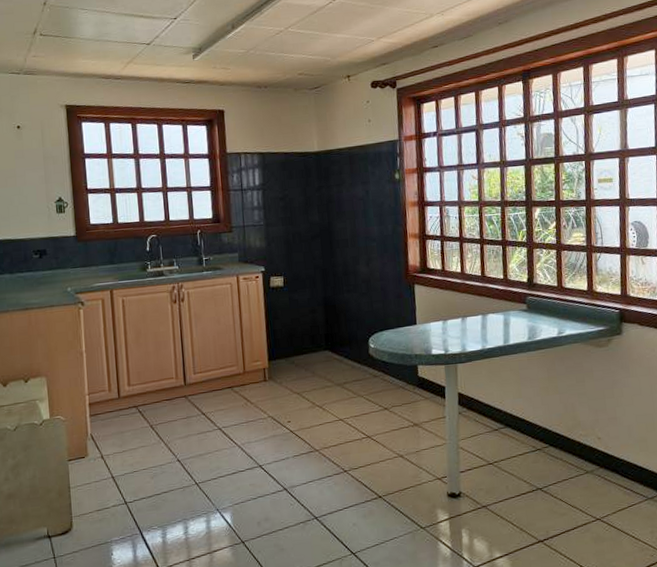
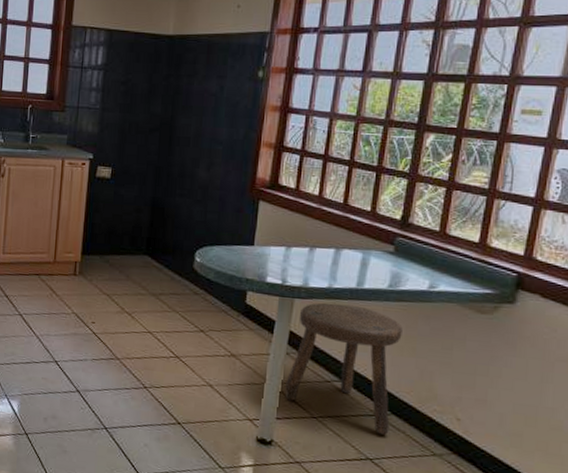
stool: none [462,360,550,466] -> present [285,302,403,436]

